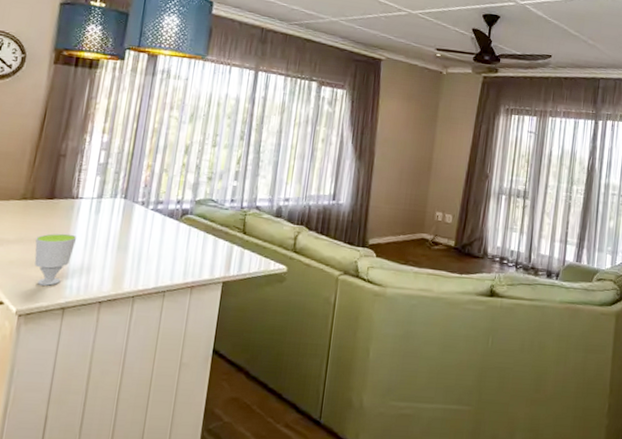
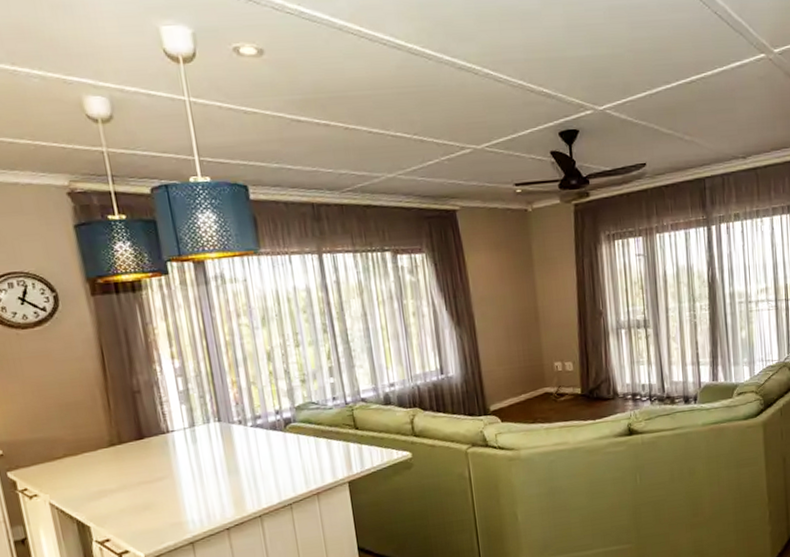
cup: present [34,233,77,286] -> none [139,469,183,526]

